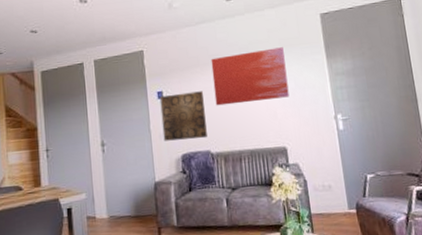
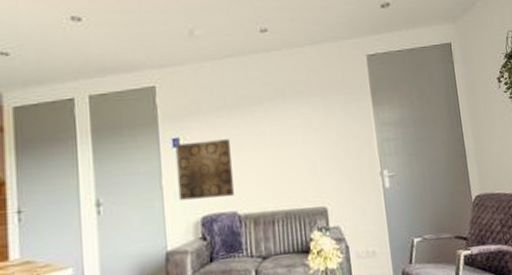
wall art: present [211,47,290,106] -> none [240,91,331,158]

